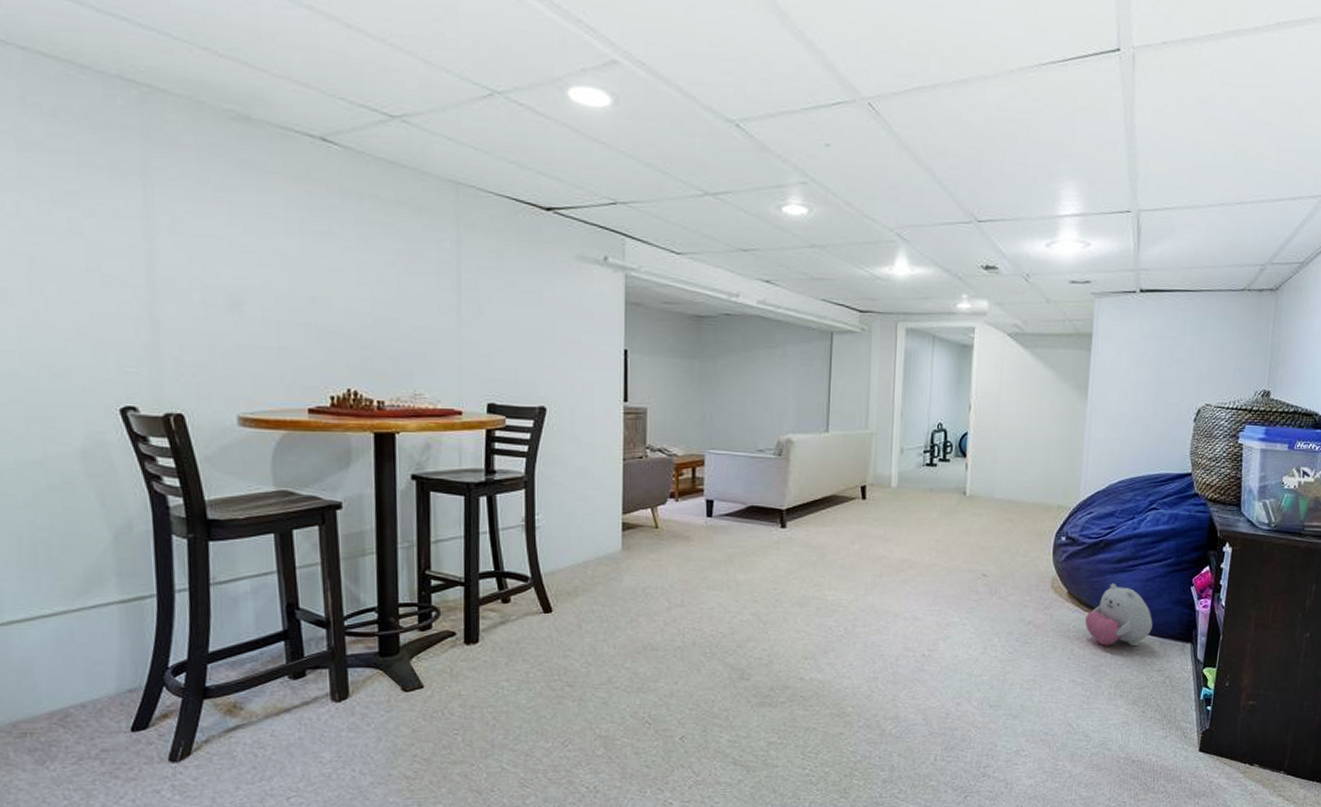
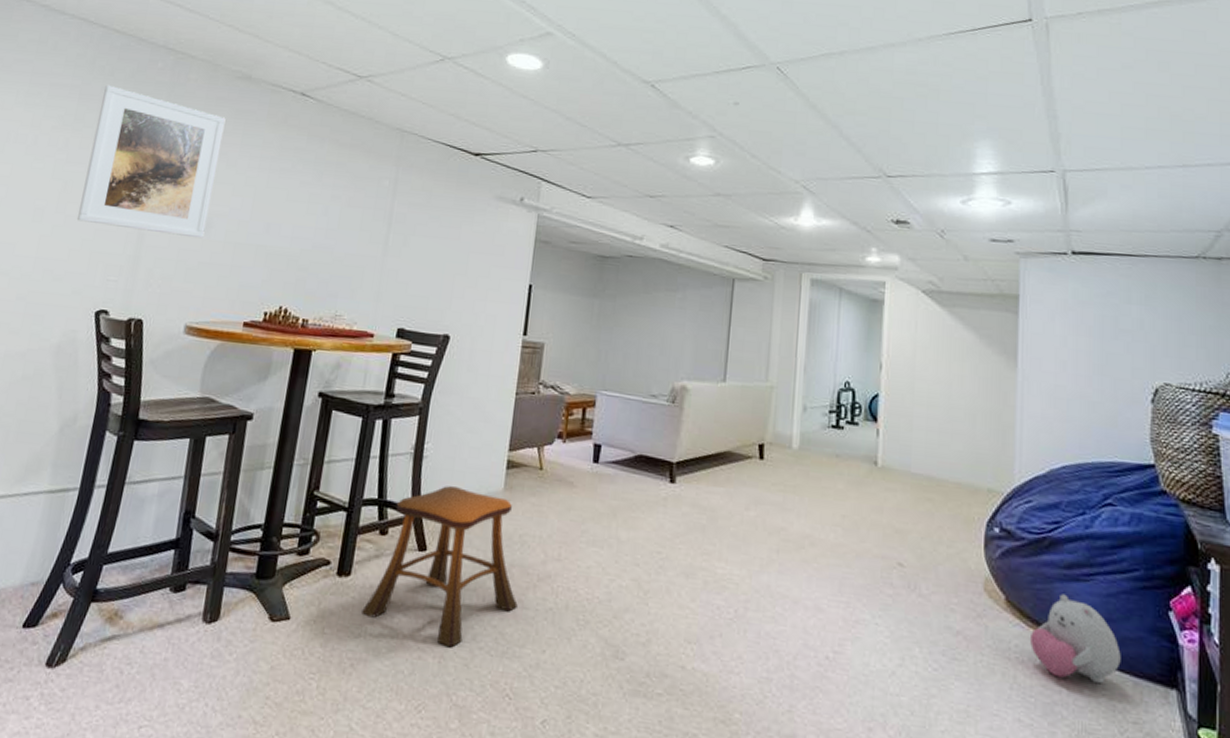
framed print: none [50,128,236,319] -> present [76,84,226,239]
stool: none [496,552,647,691] -> present [362,486,518,648]

